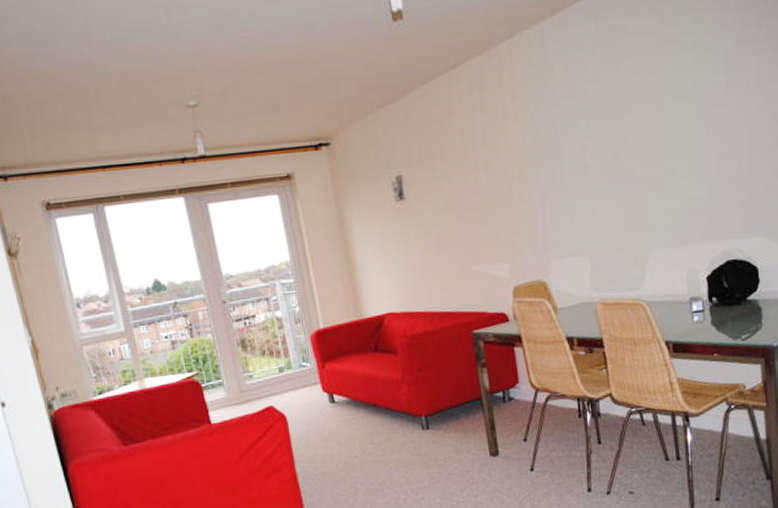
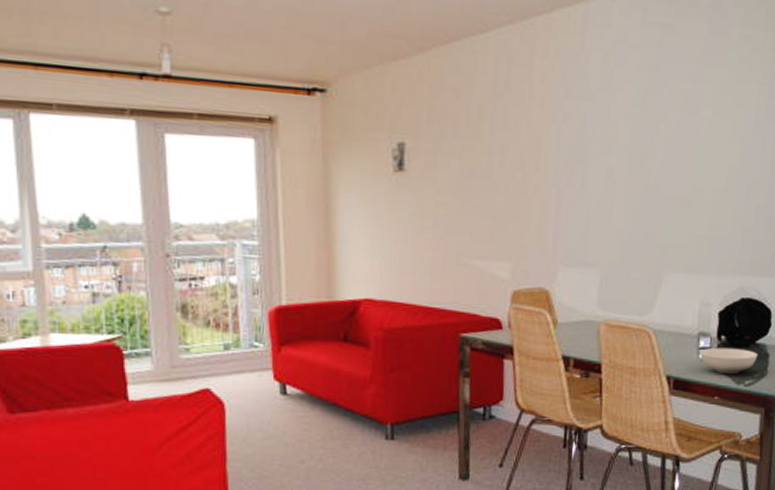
bowl: none [694,306,751,332] -> present [699,347,758,375]

